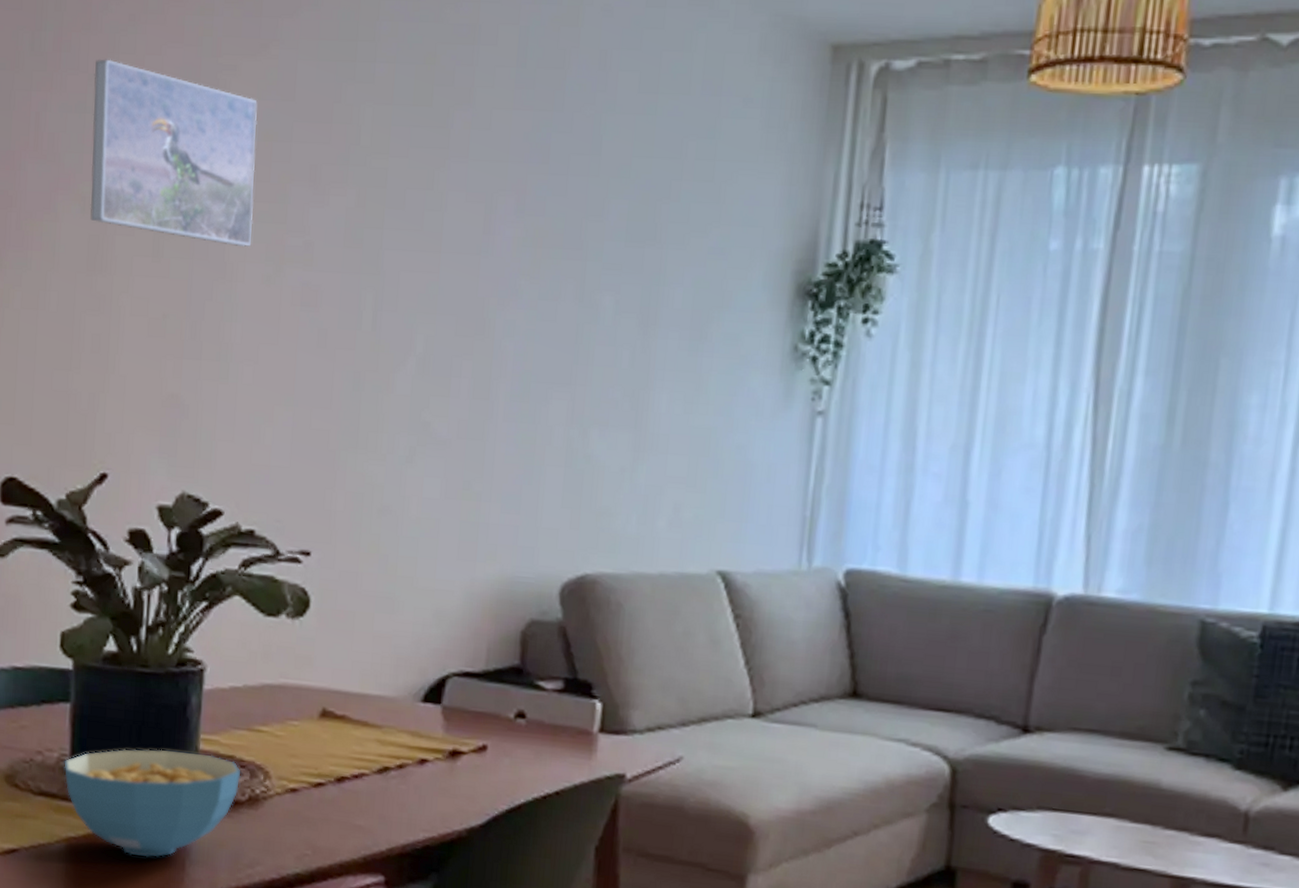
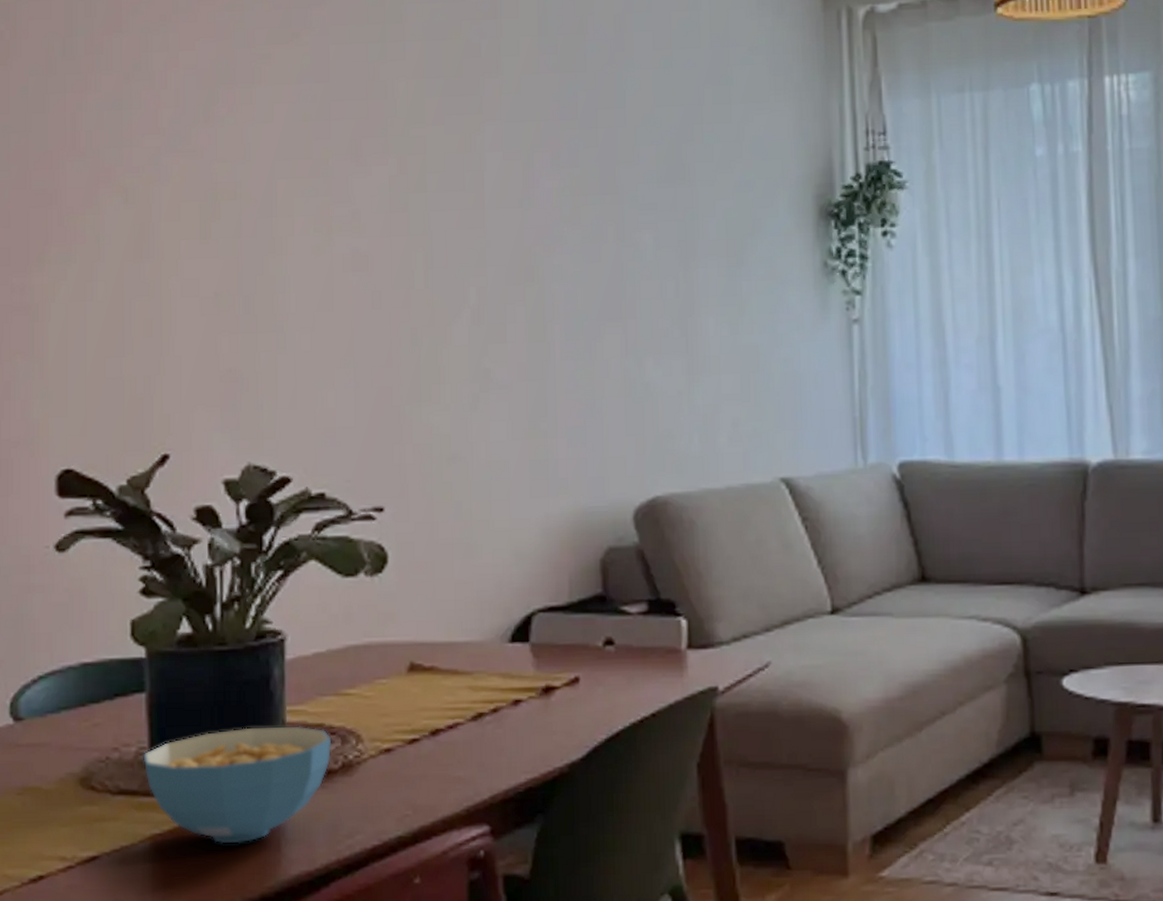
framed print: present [90,59,258,248] -> none [128,57,299,222]

